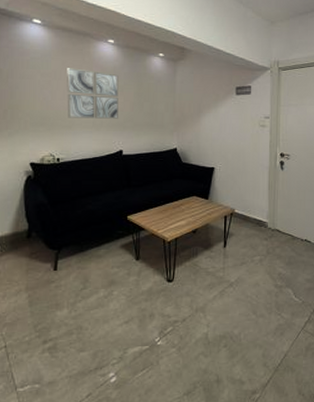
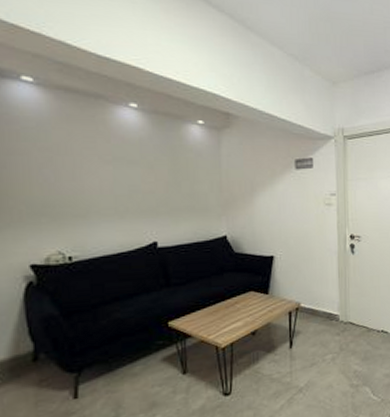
wall art: present [67,68,119,119] -> none [75,140,150,205]

